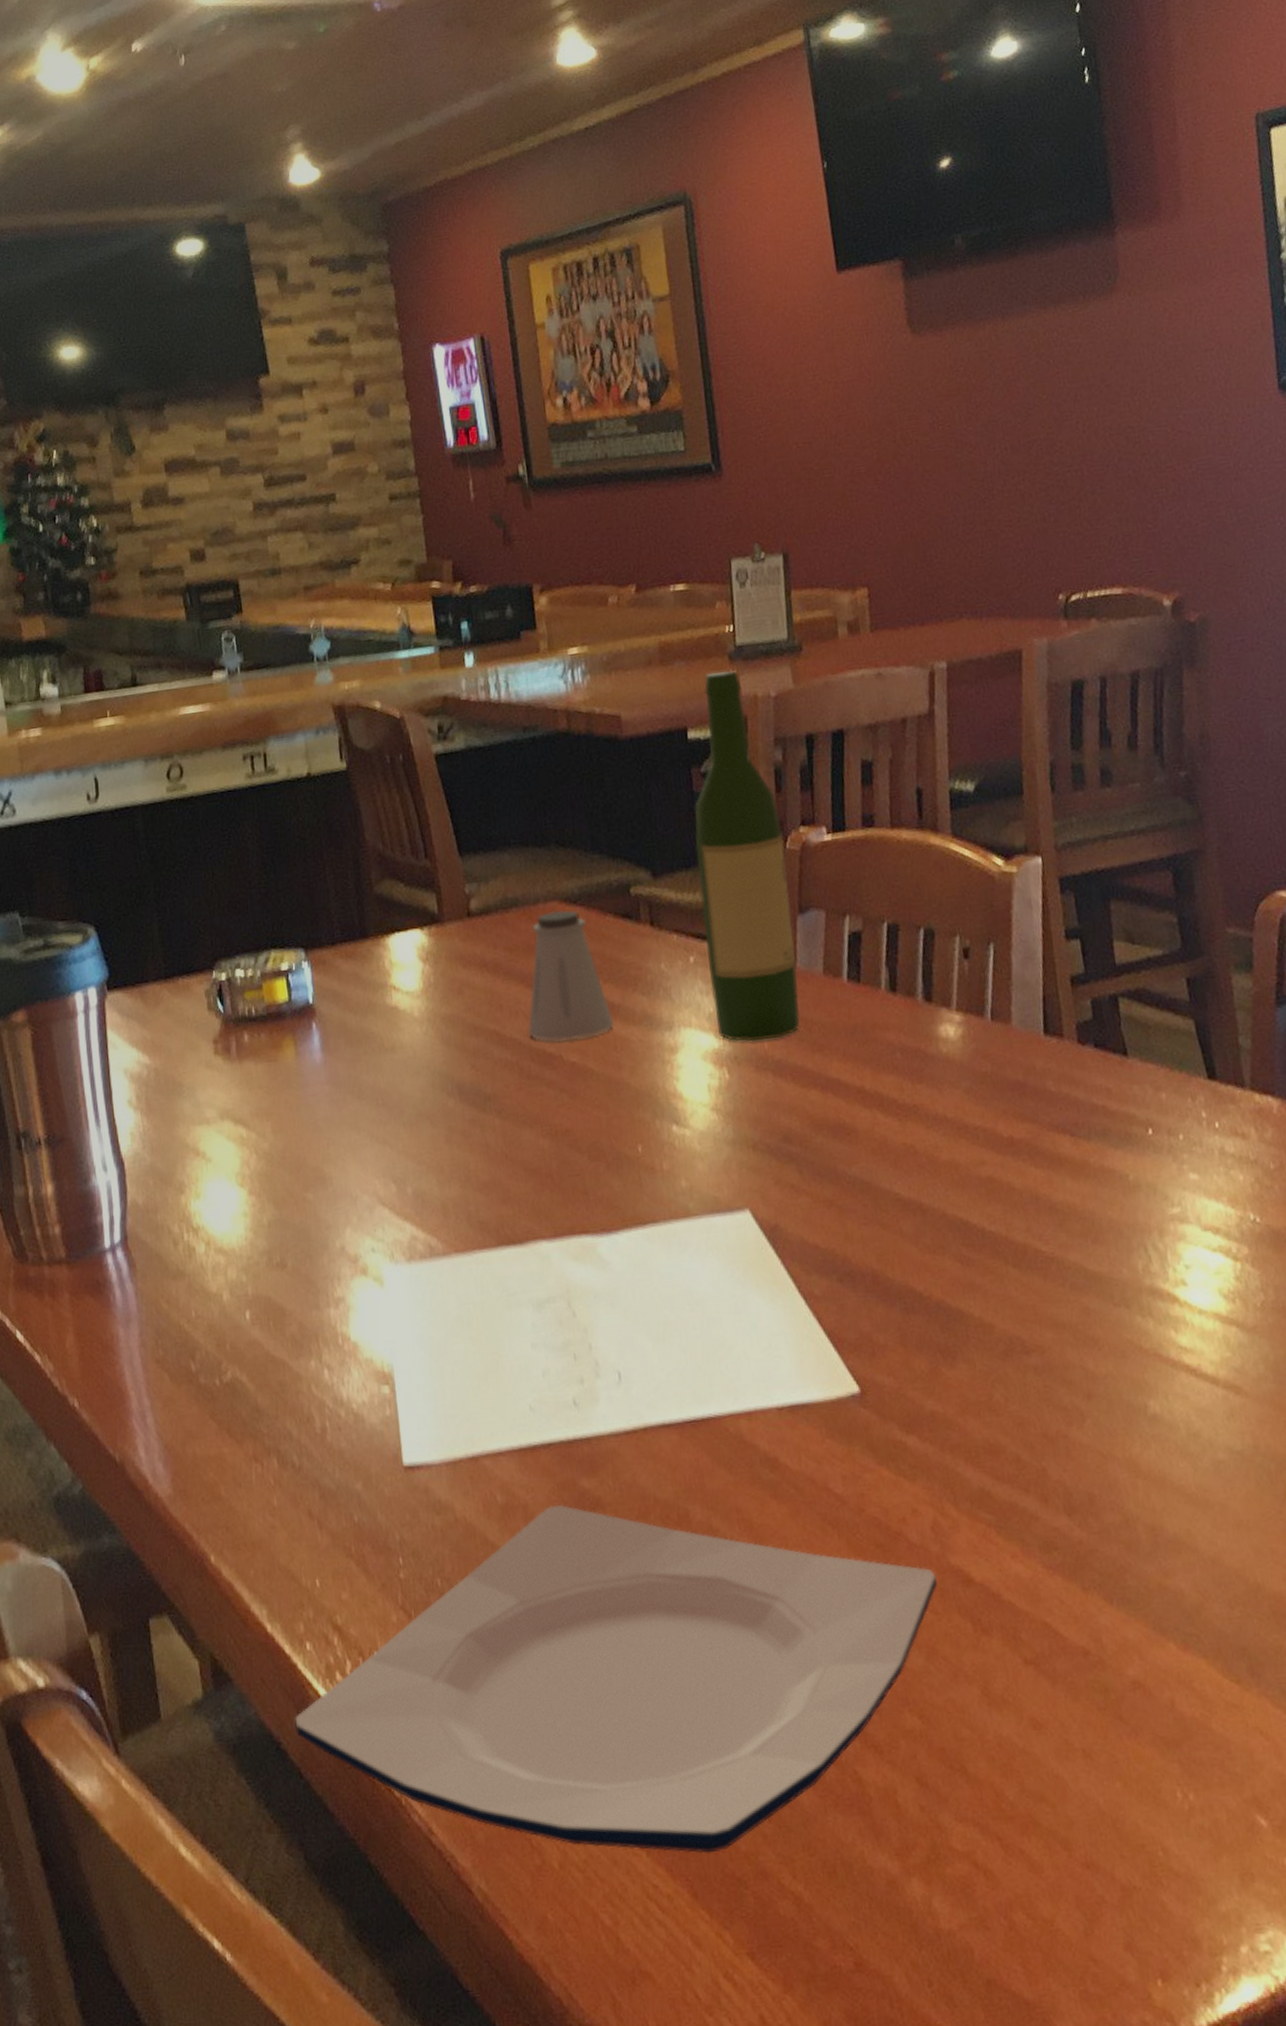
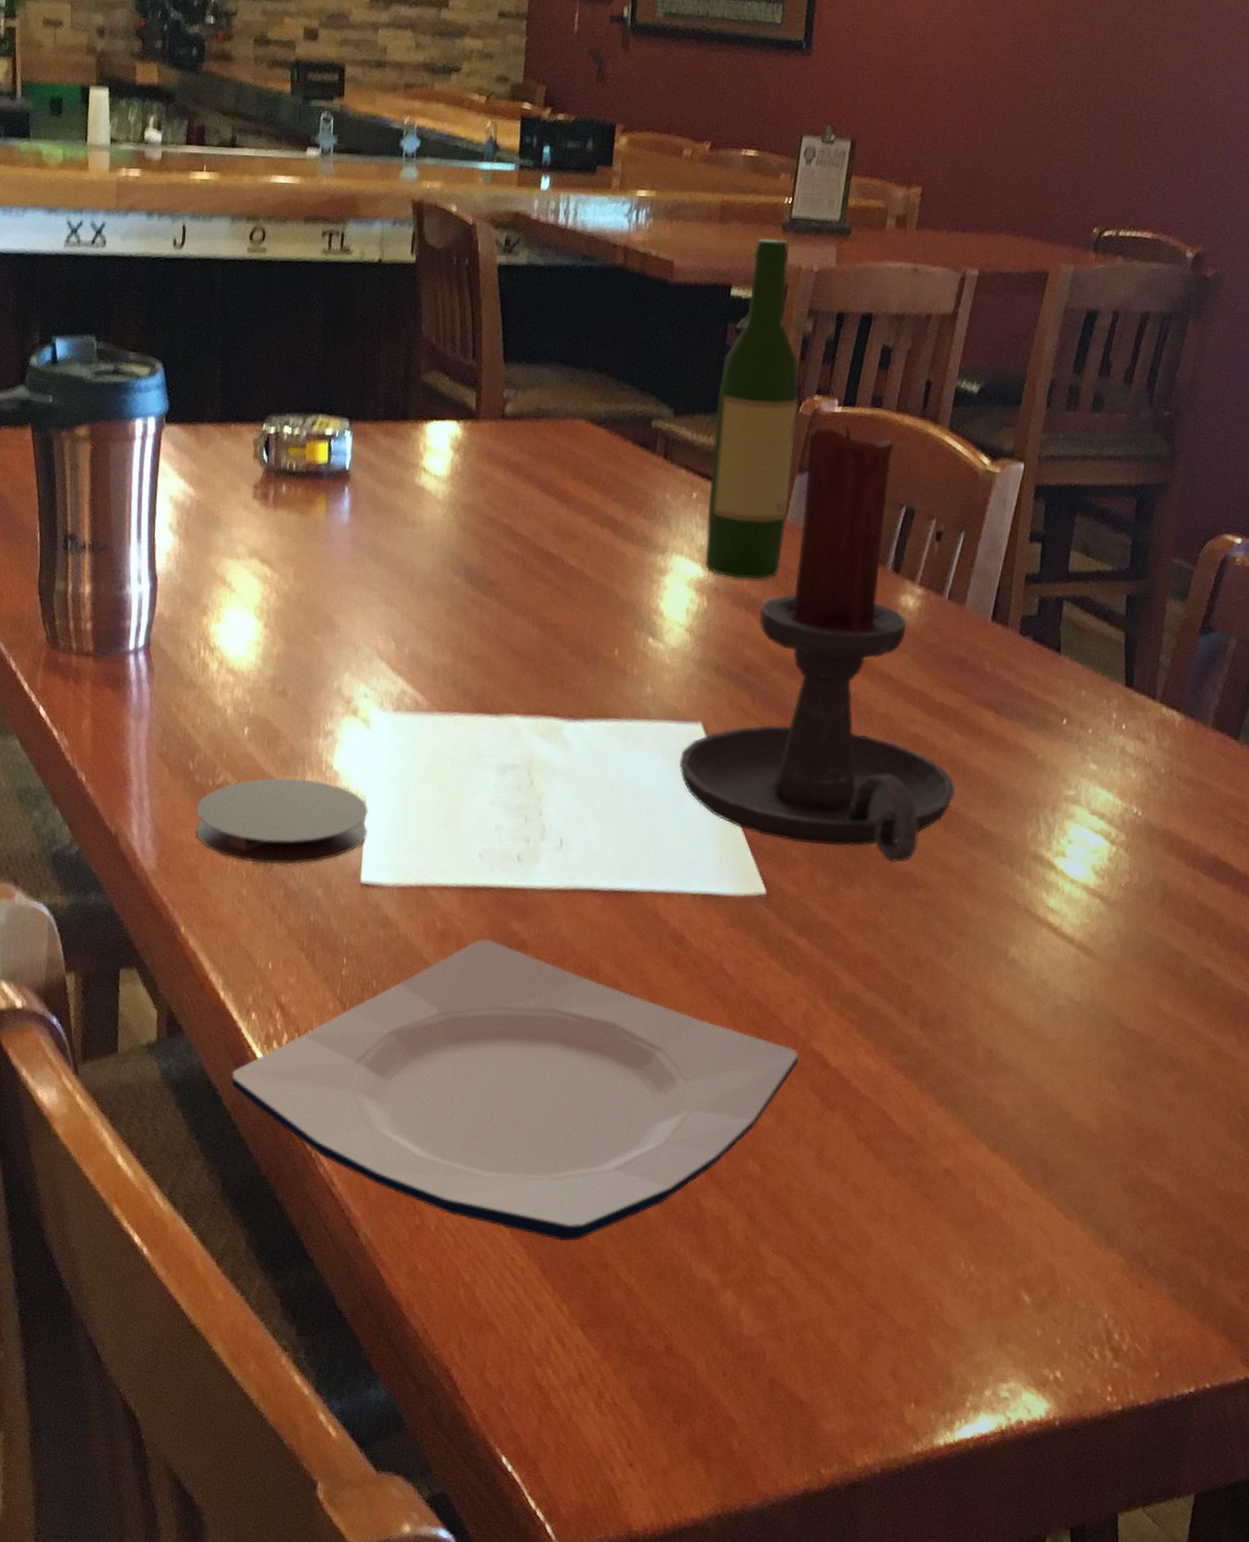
coaster: none [206,1356,402,1465] -> present [196,777,368,865]
saltshaker: present [528,910,614,1042] -> none [536,428,615,547]
candle holder: none [733,853,1047,1328] -> present [679,426,956,862]

